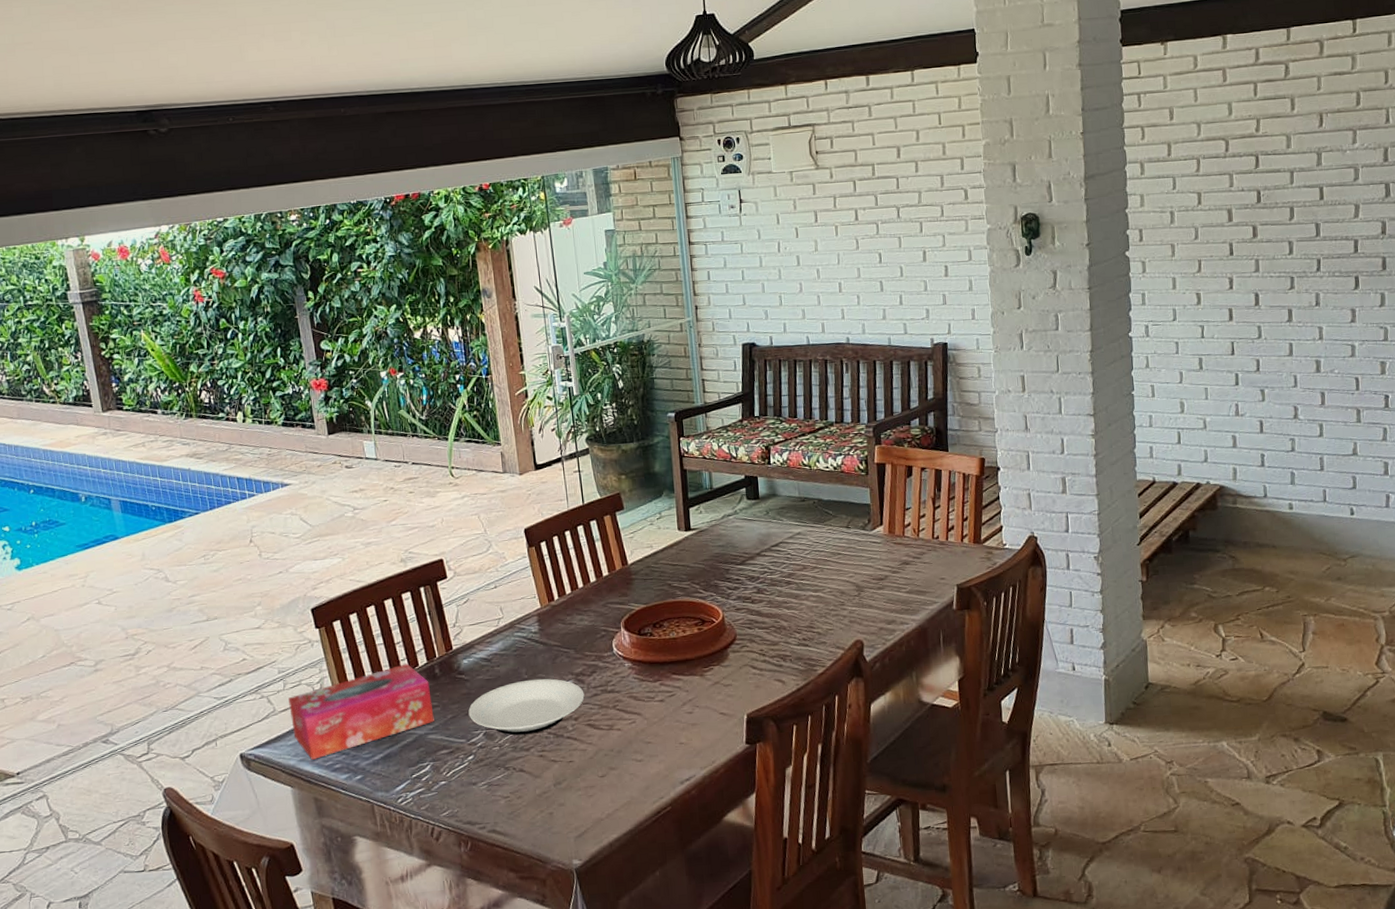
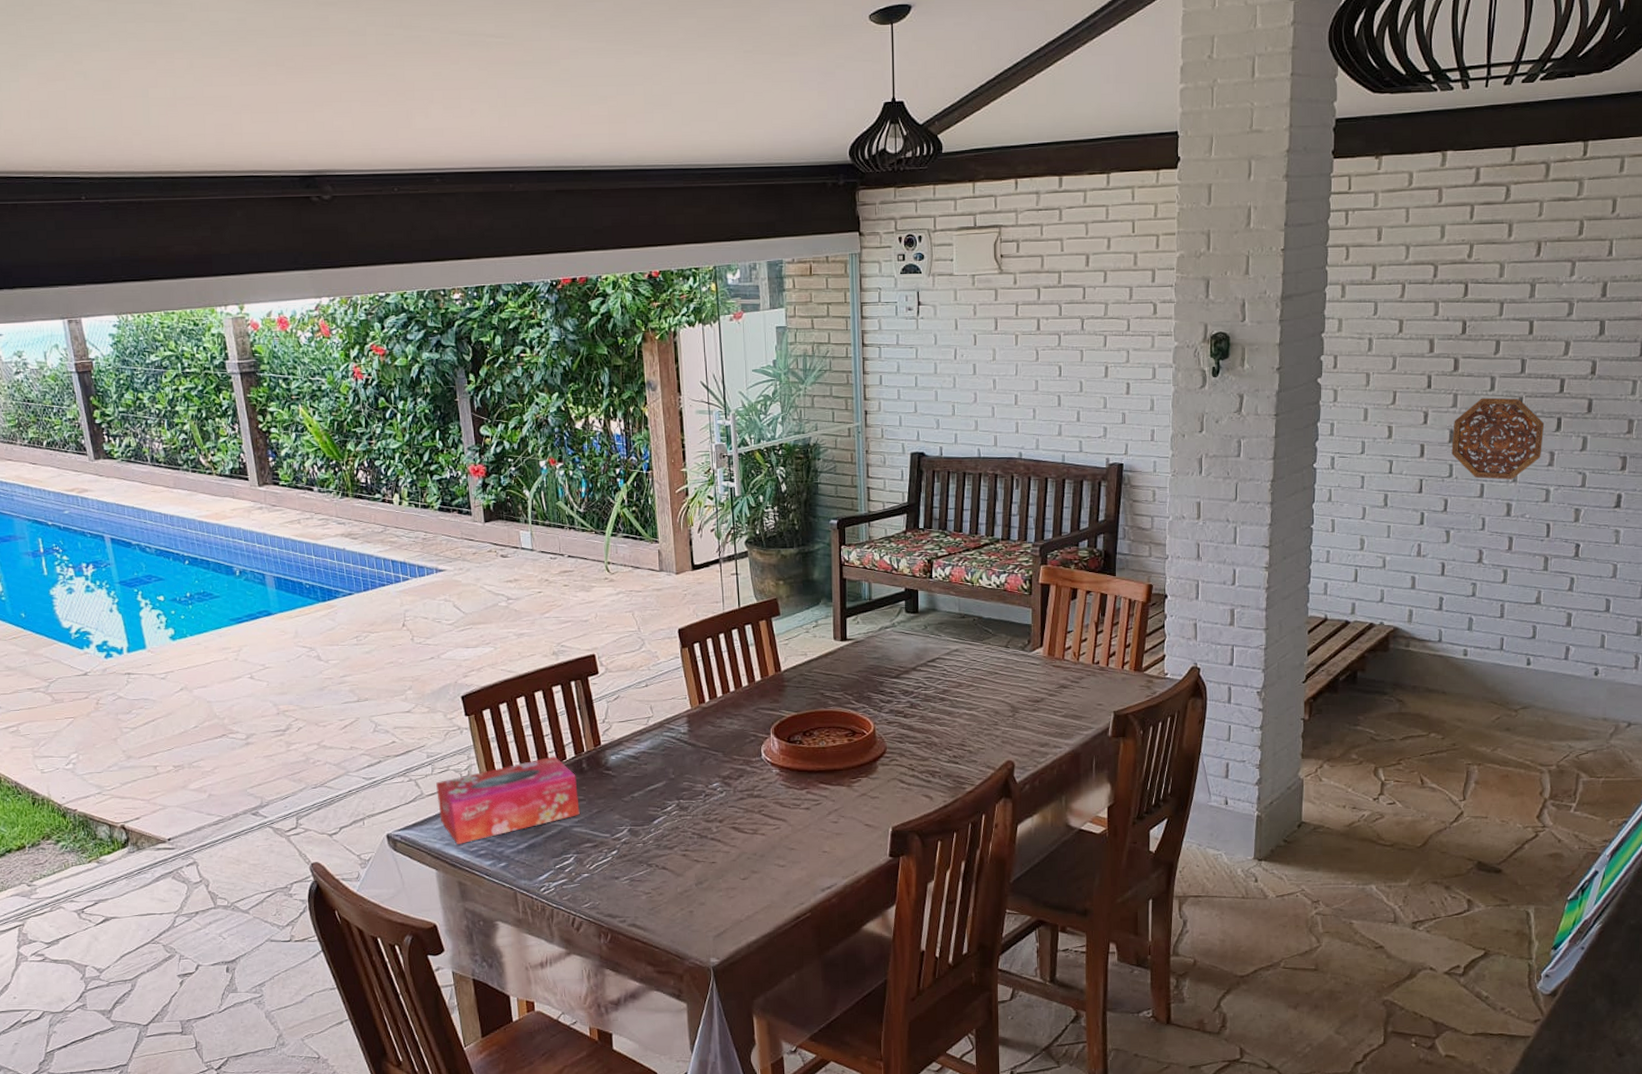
plate: present [468,678,585,736] -> none [614,779,730,834]
decorative platter: none [1257,260,1344,338] -> present [1451,397,1545,480]

